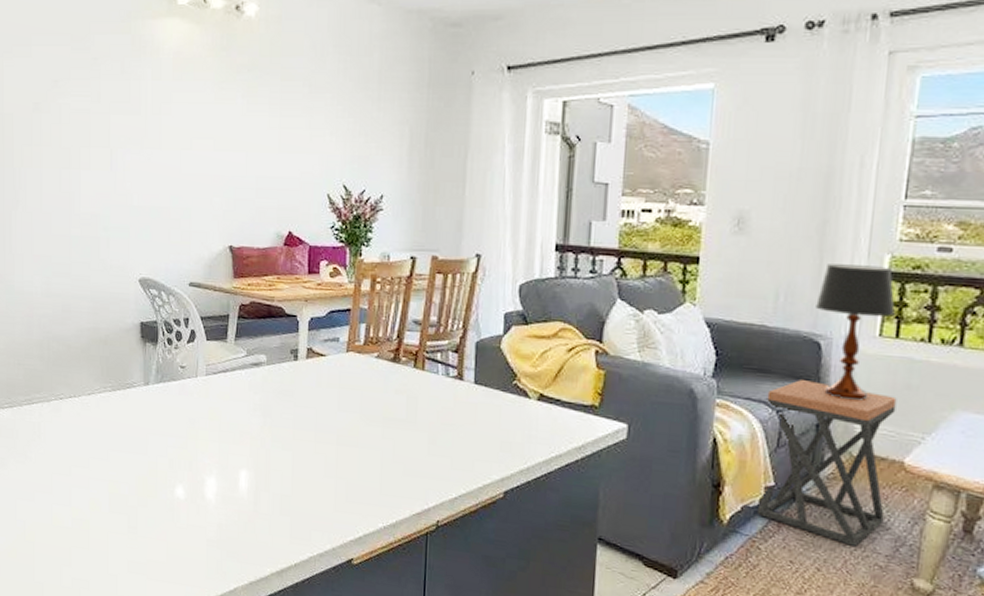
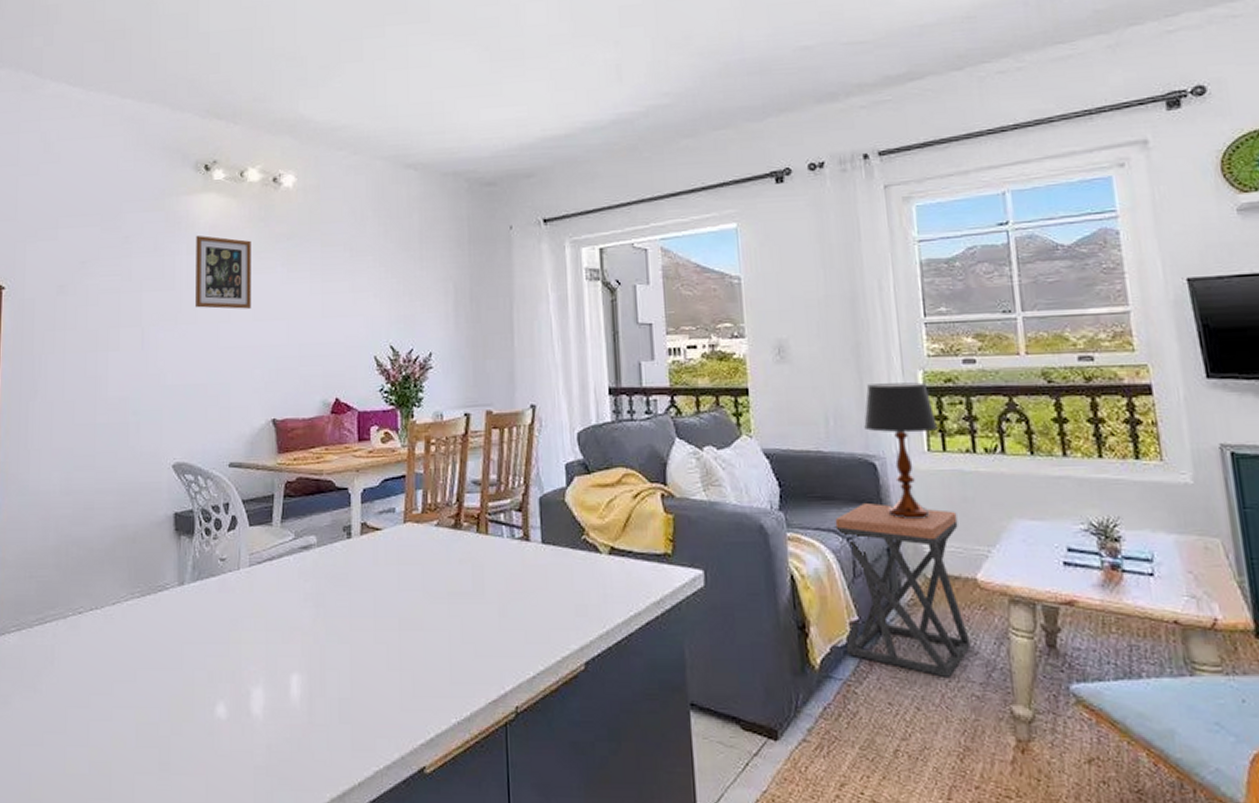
picture frame: none [160,62,213,138] -> present [196,235,252,309]

